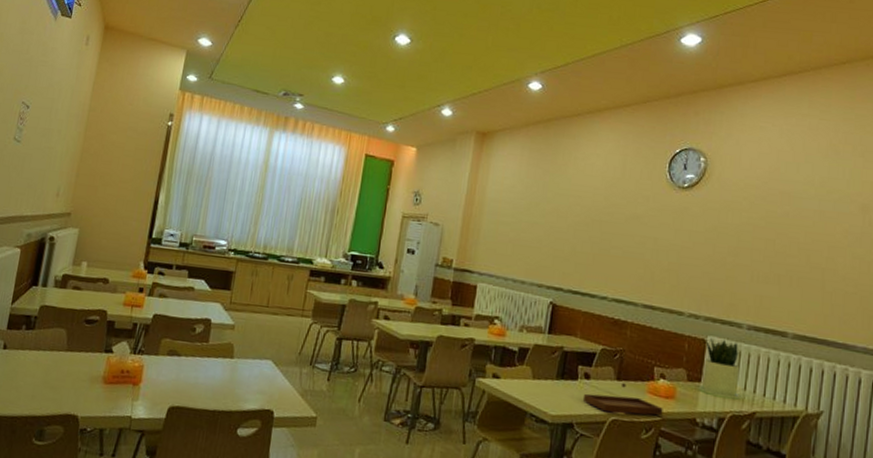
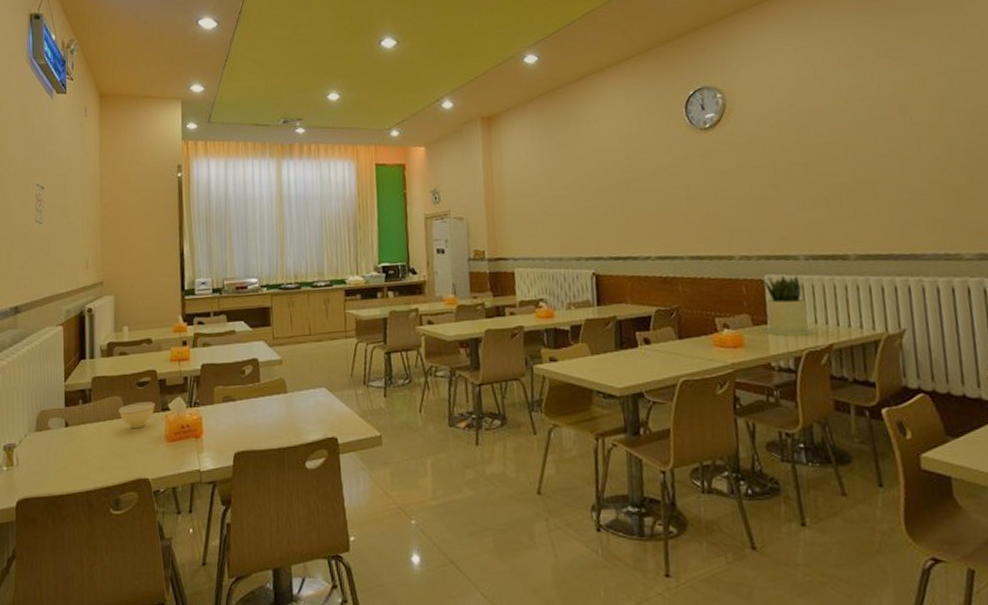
bowl: none [60,338,99,365] -> present [118,402,155,429]
tray: present [582,383,663,416] -> none [647,341,735,374]

